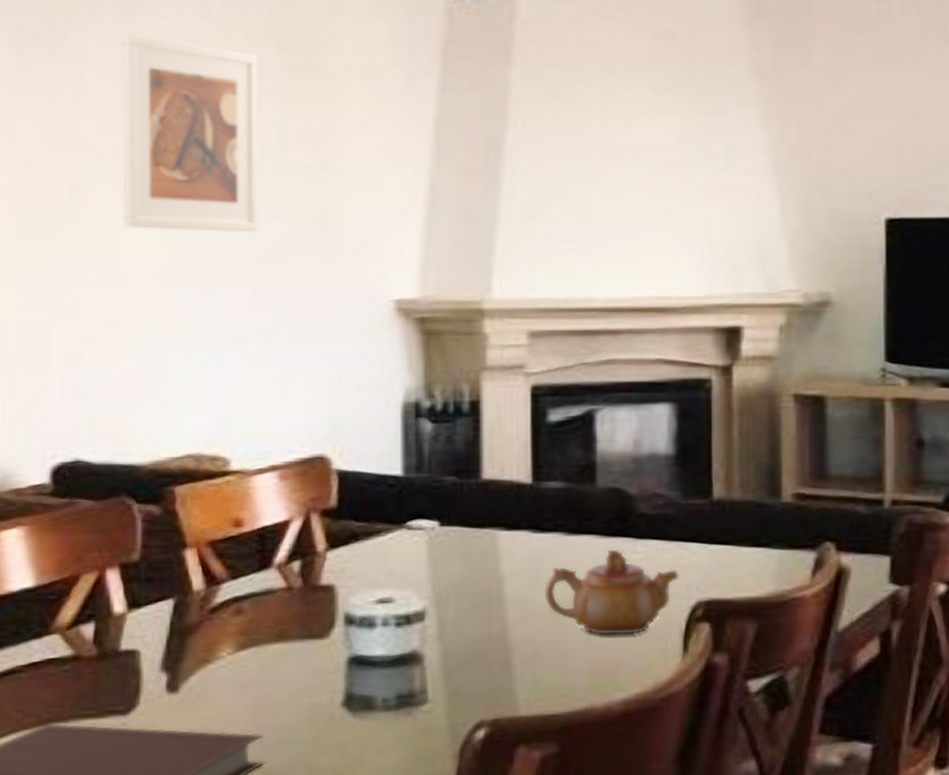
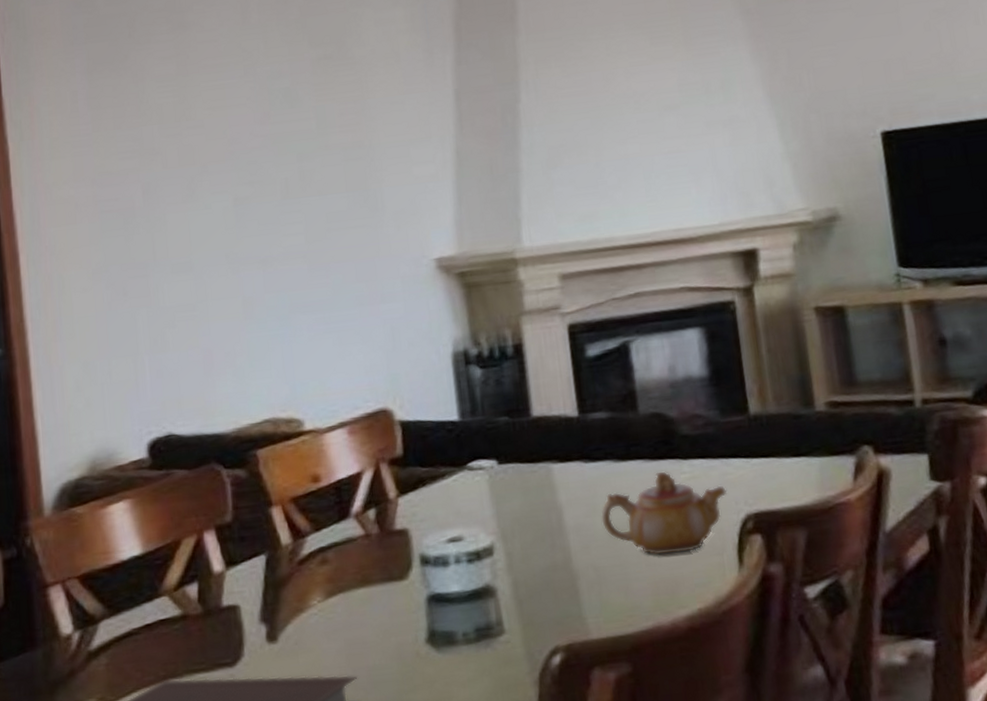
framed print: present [122,33,258,233] -> none [175,47,308,220]

